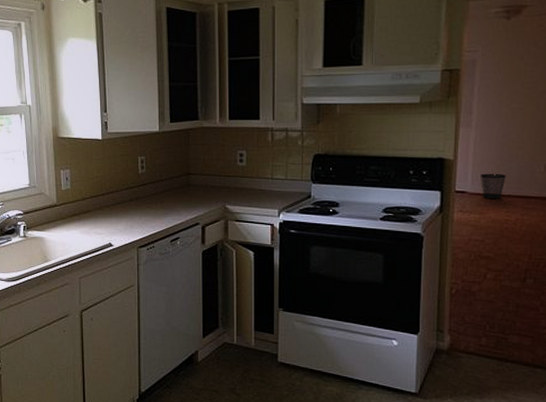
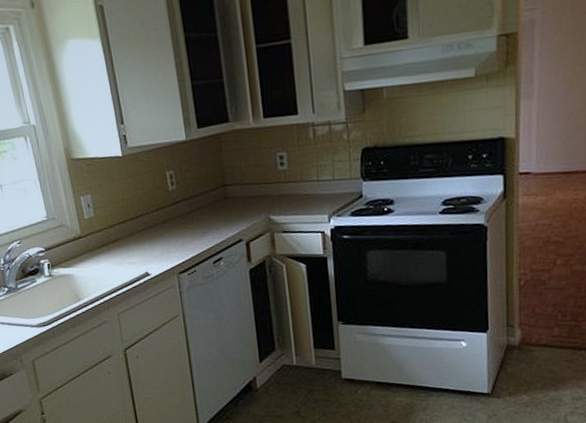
wastebasket: present [481,173,506,199] -> none [546,148,573,178]

